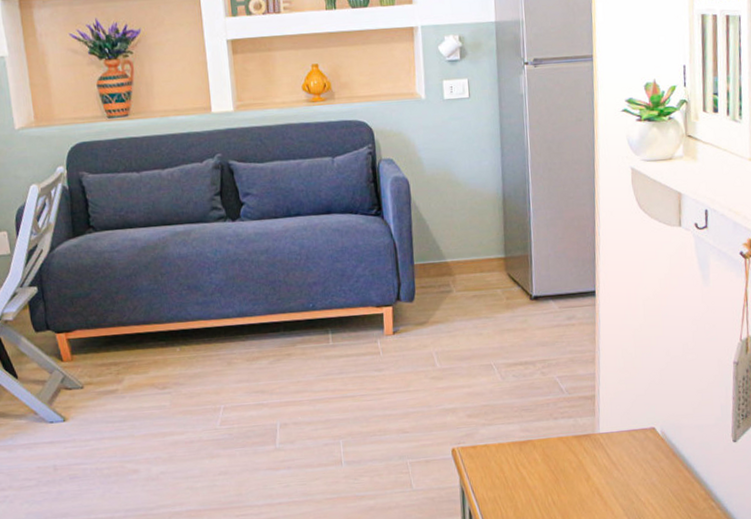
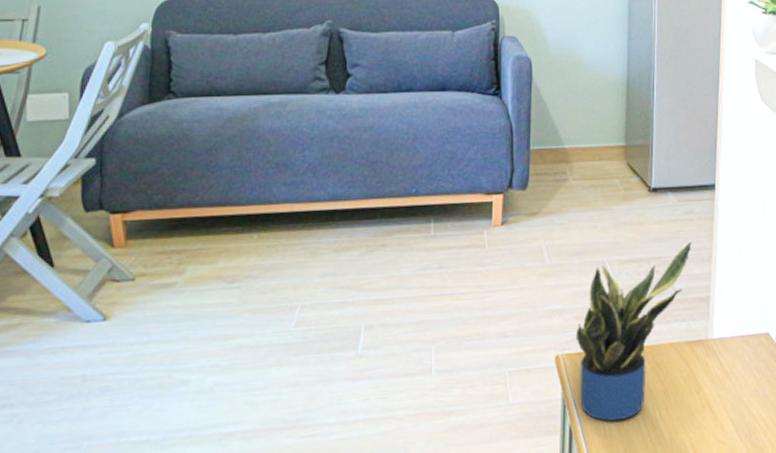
potted plant: none [469,345,575,506] -> present [575,241,692,421]

